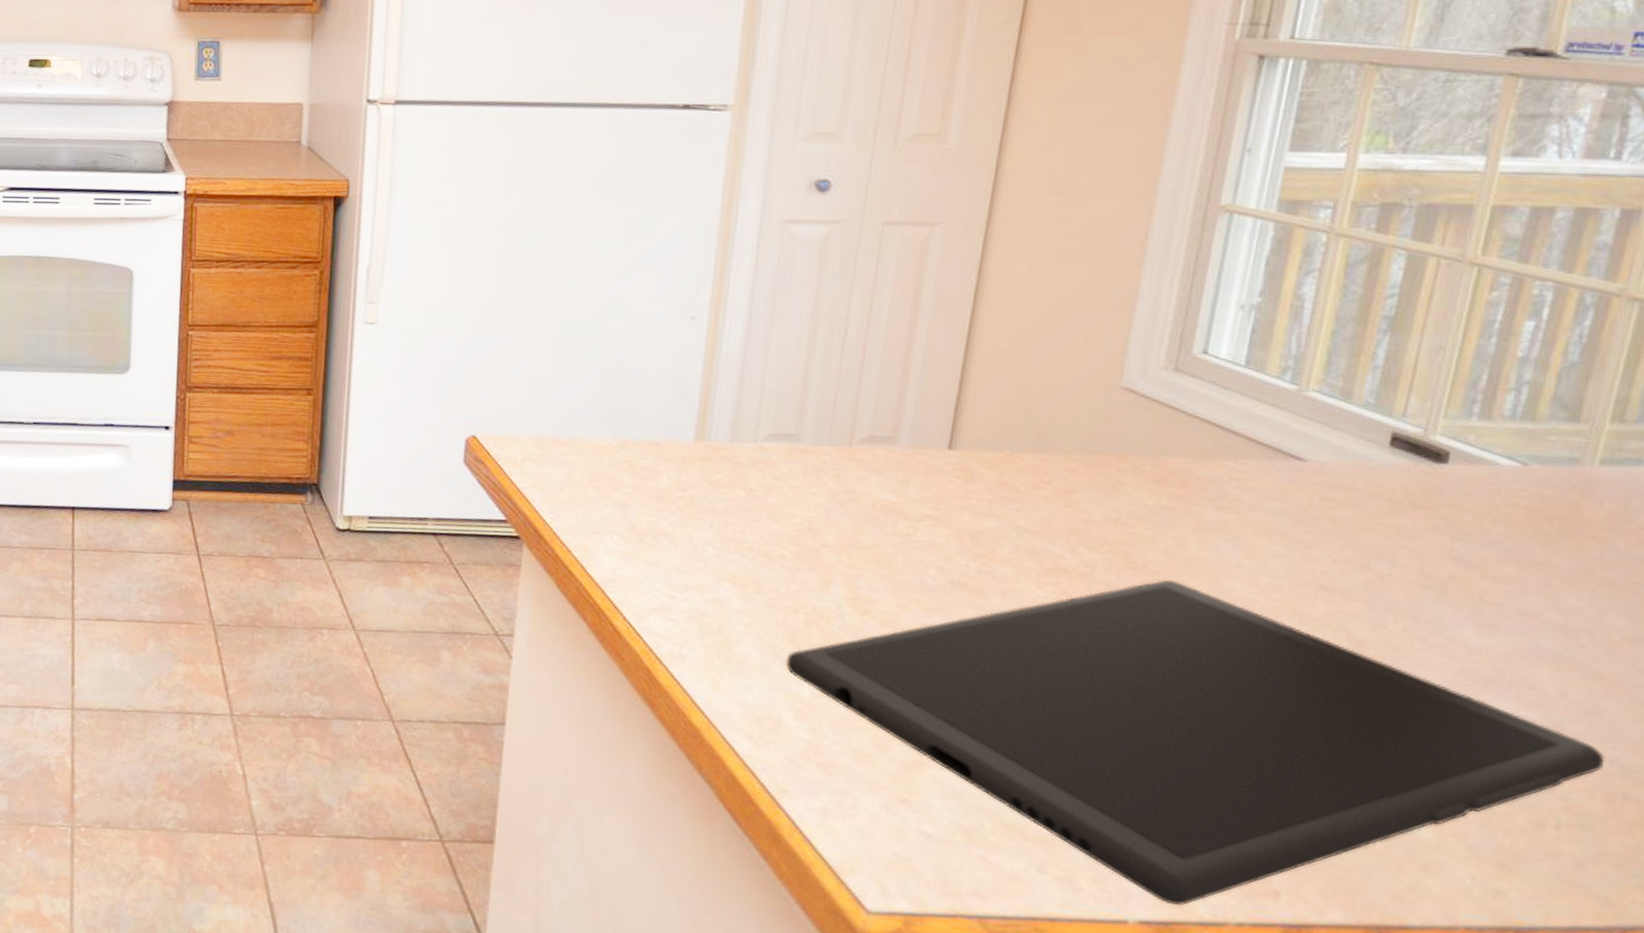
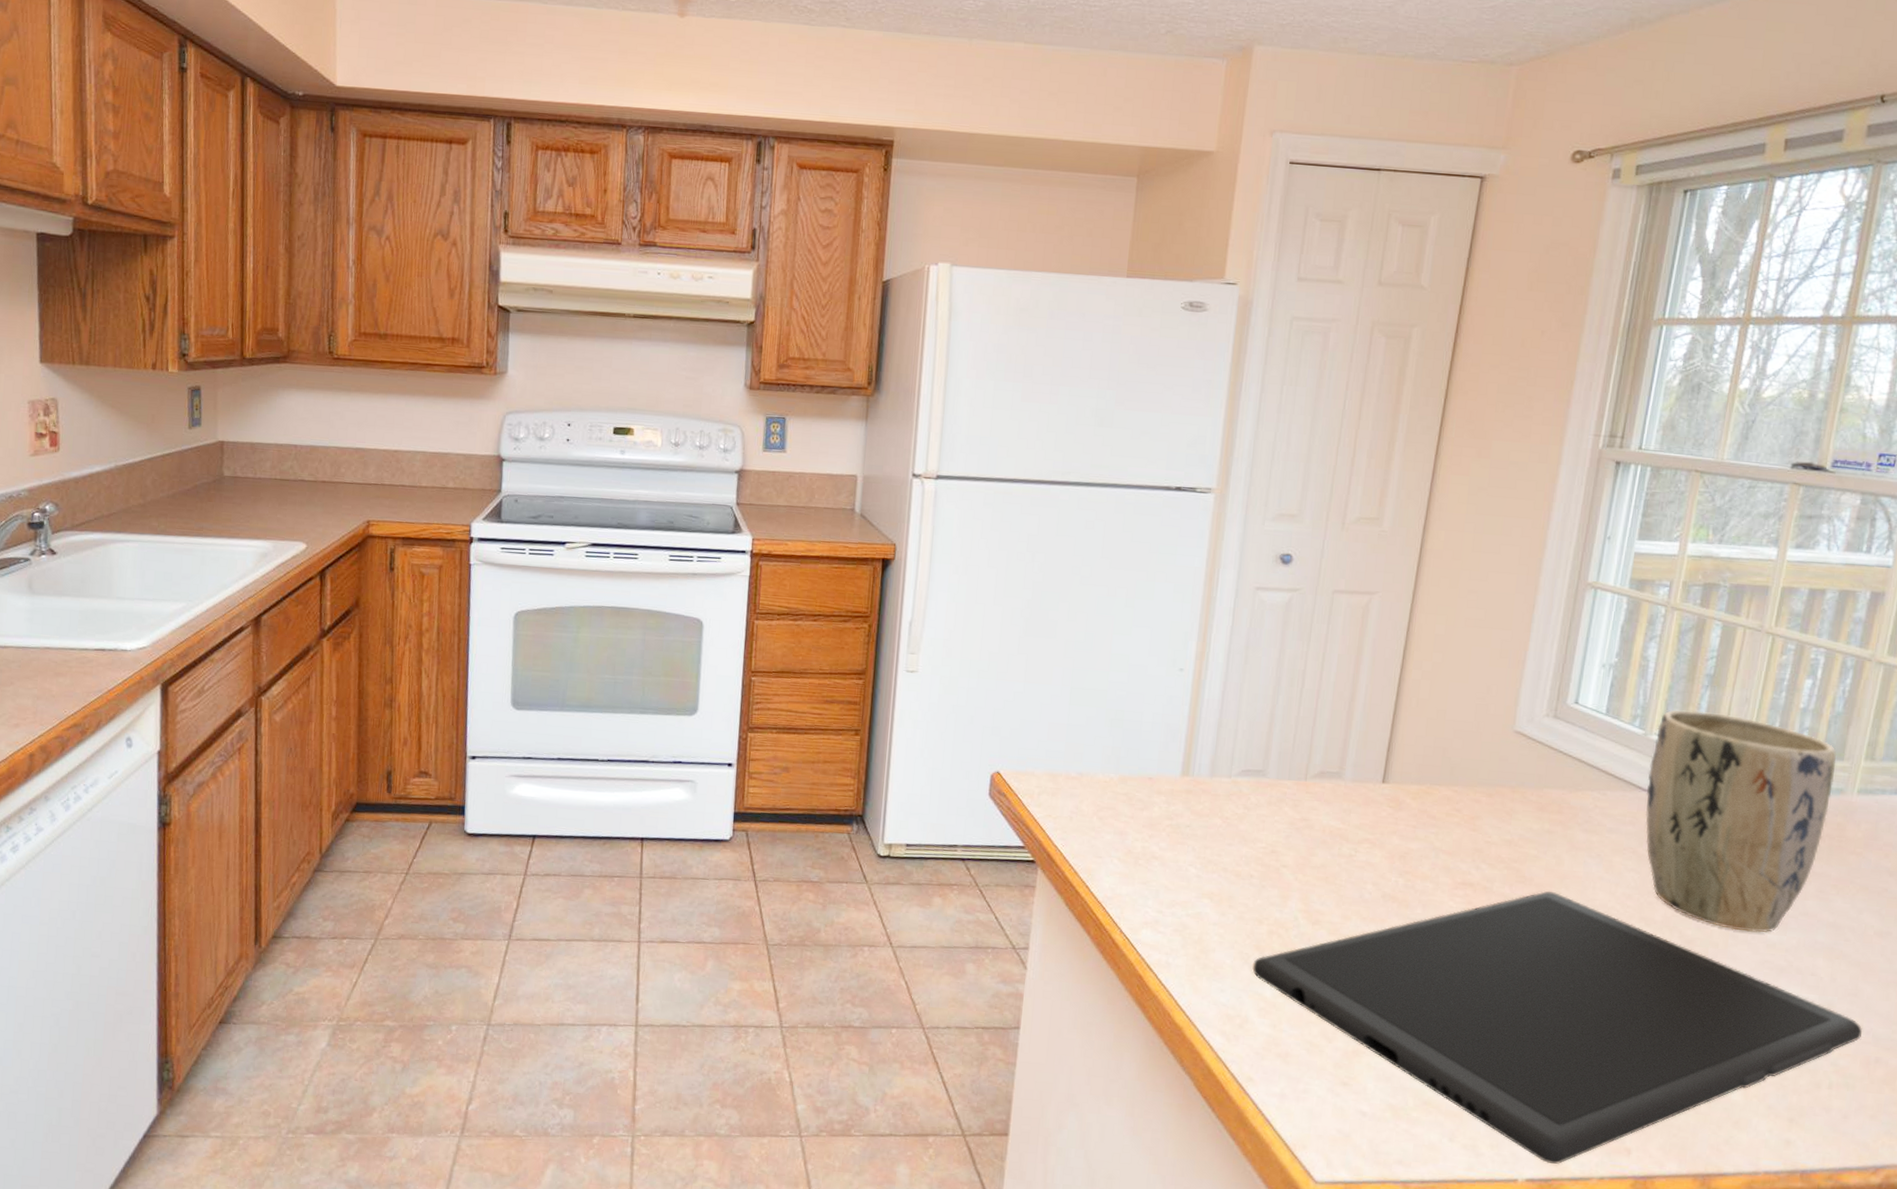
plant pot: none [1299,360,1571,635] -> present [1645,710,1837,933]

